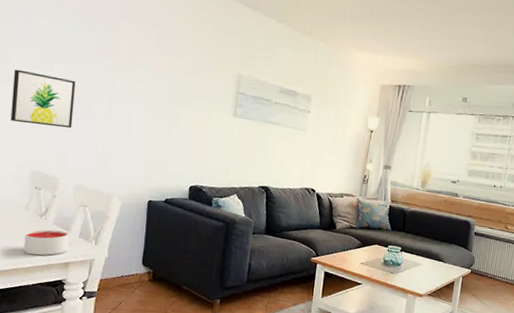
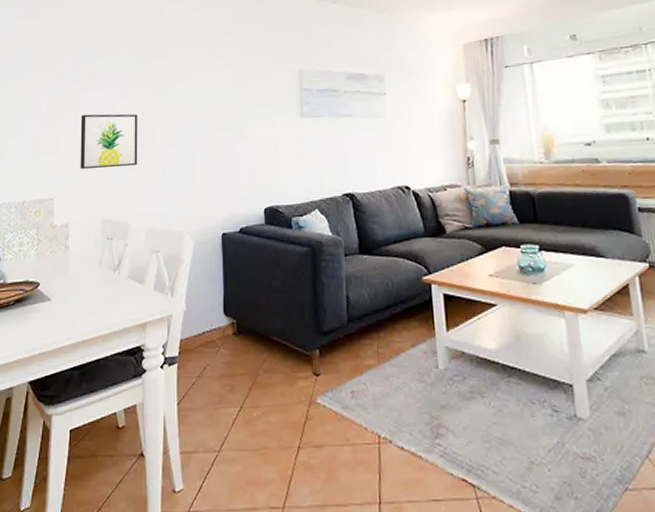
candle: present [23,229,69,256] -> none [100,285,144,319]

